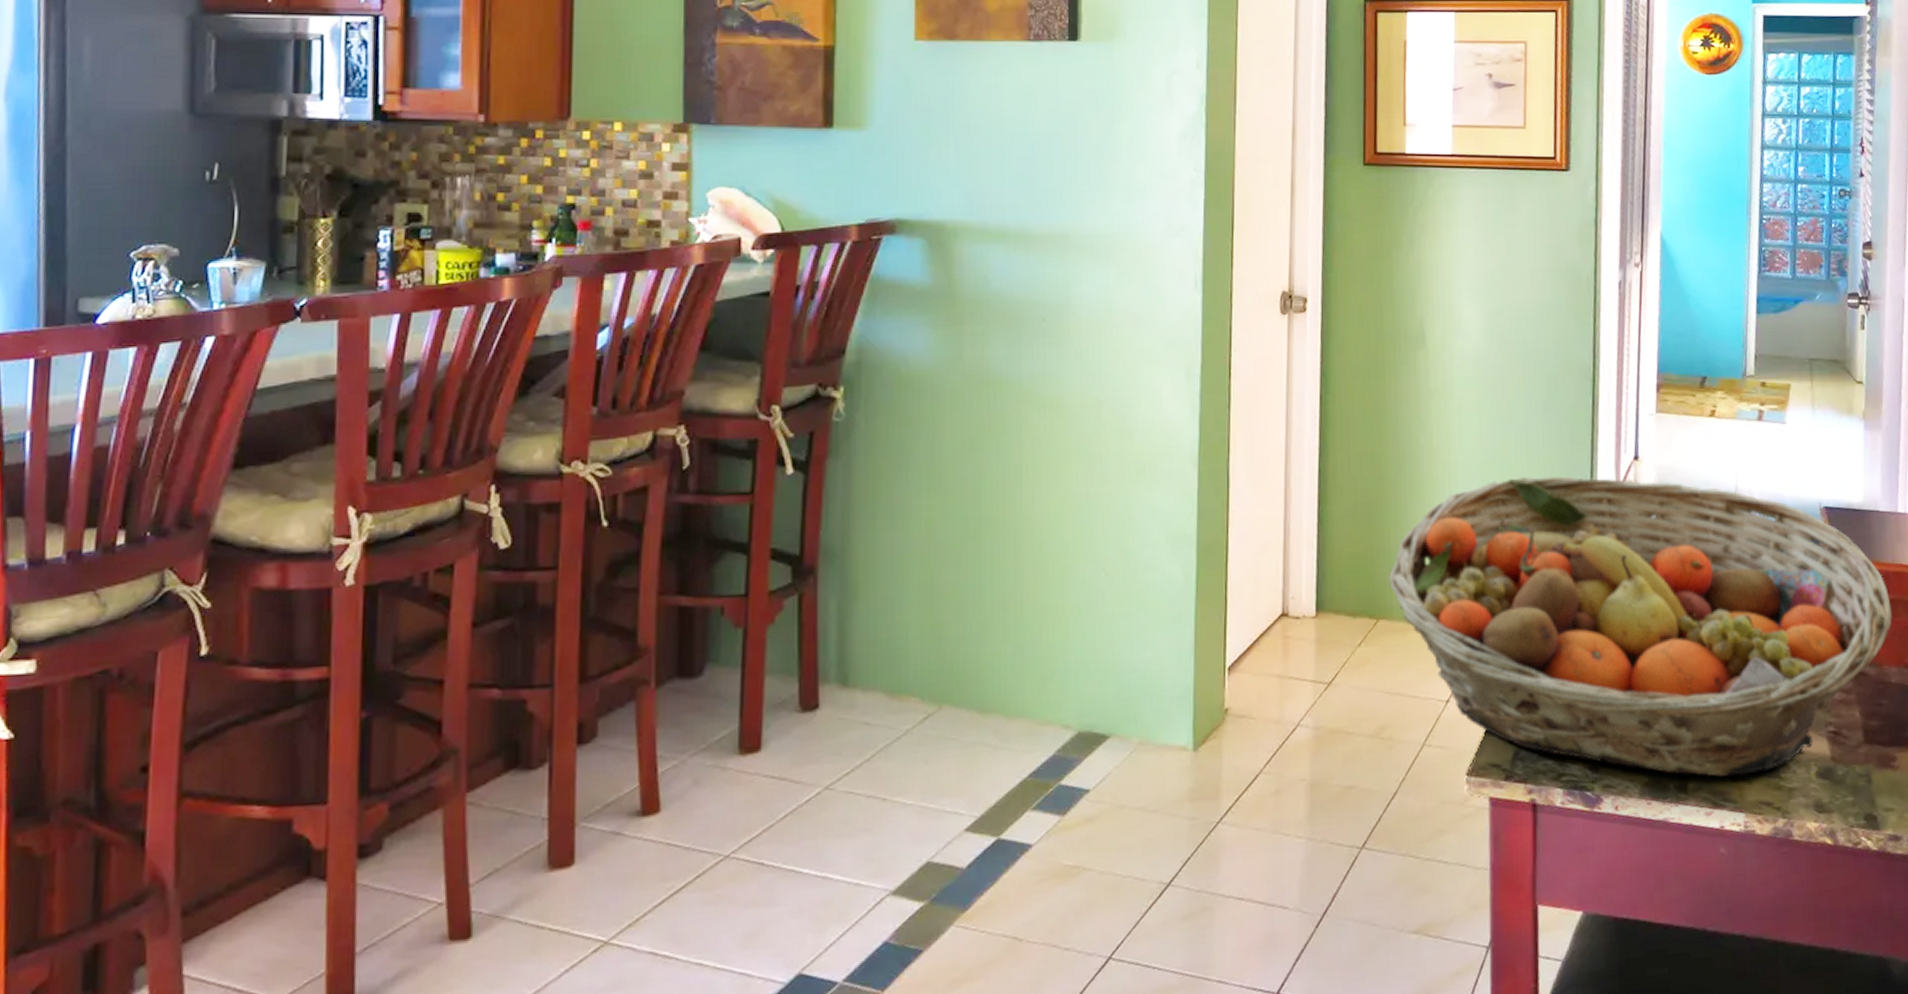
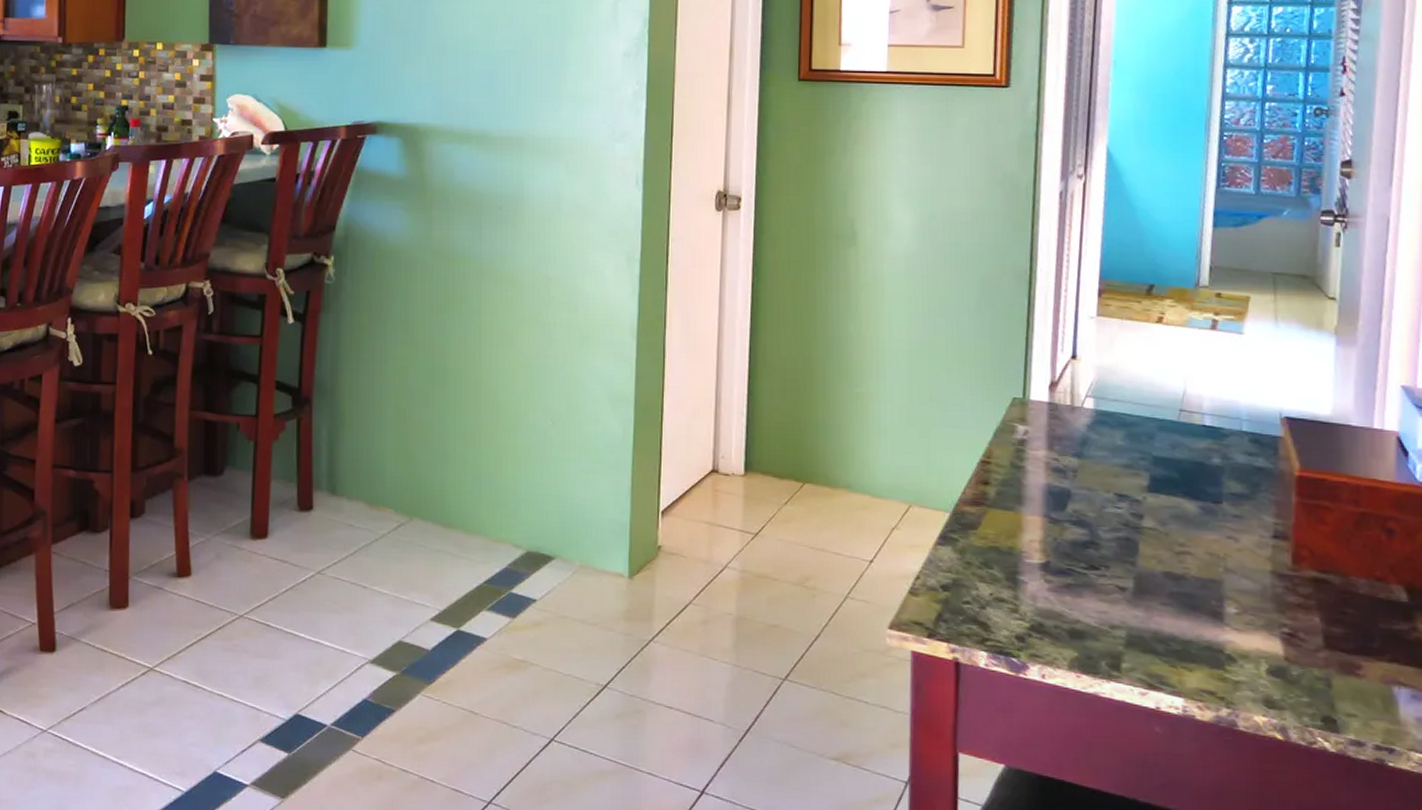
fruit basket: present [1389,476,1892,777] -> none [816,366,1362,663]

